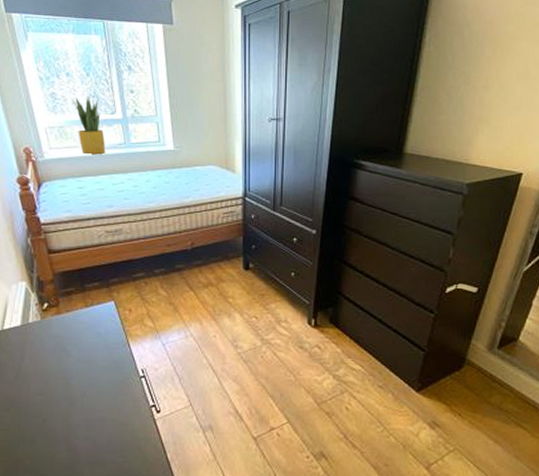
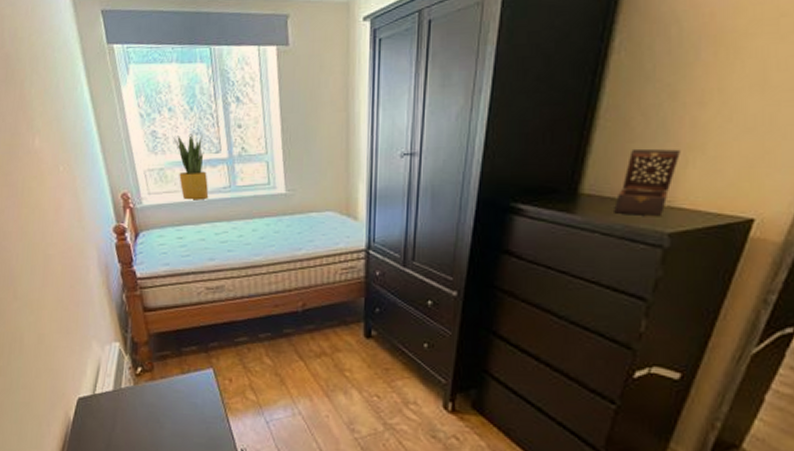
jewelry box: none [429,119,473,171] -> present [614,148,680,217]

